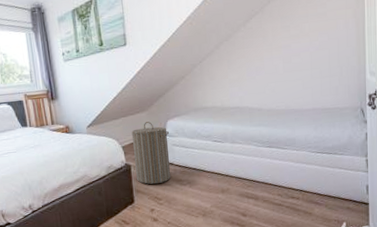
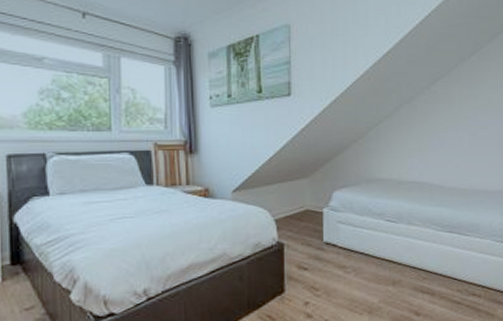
laundry hamper: present [131,121,171,184] -> none [288,191,335,270]

